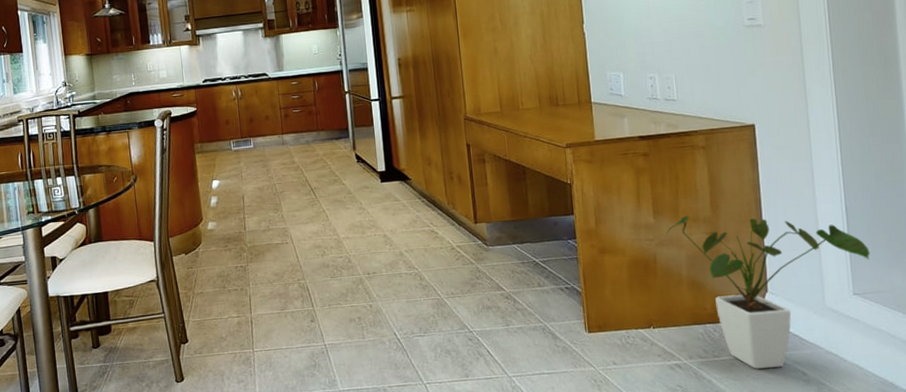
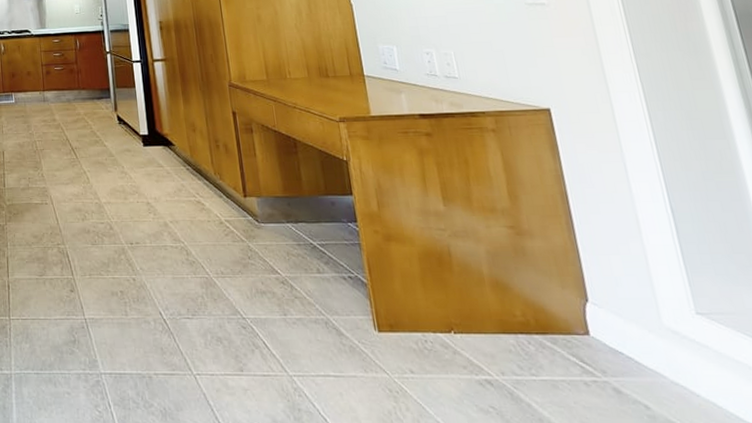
house plant: present [665,215,870,369] -> none [458,205,710,396]

